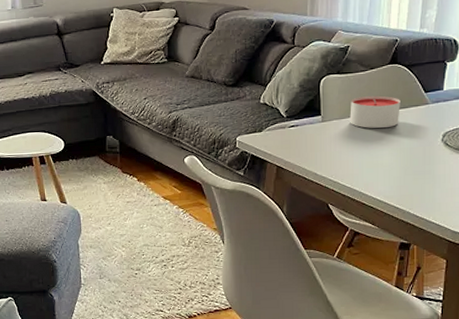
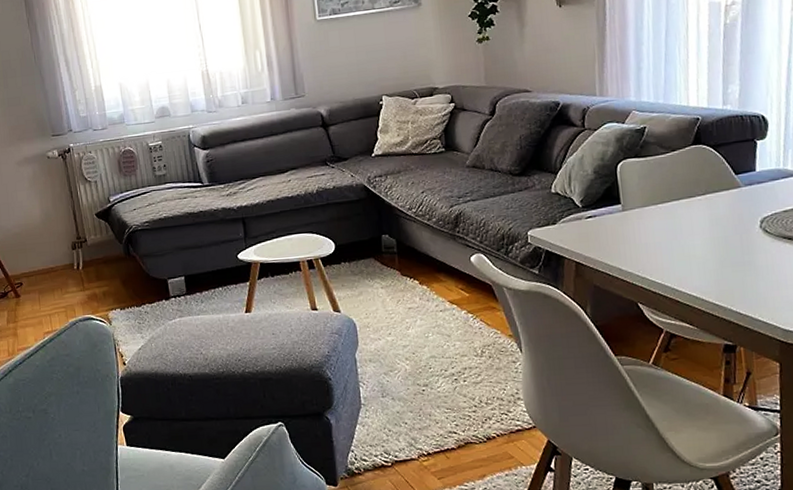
candle: present [350,95,400,129] -> none [653,179,710,217]

